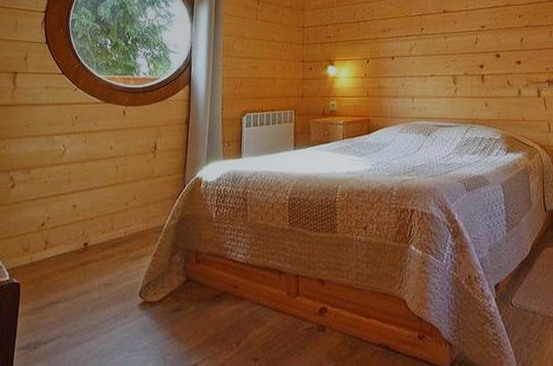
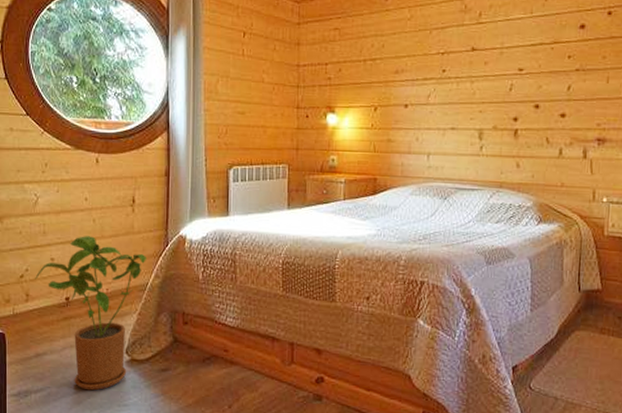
house plant: none [56,182,164,337] -> present [35,236,146,391]

